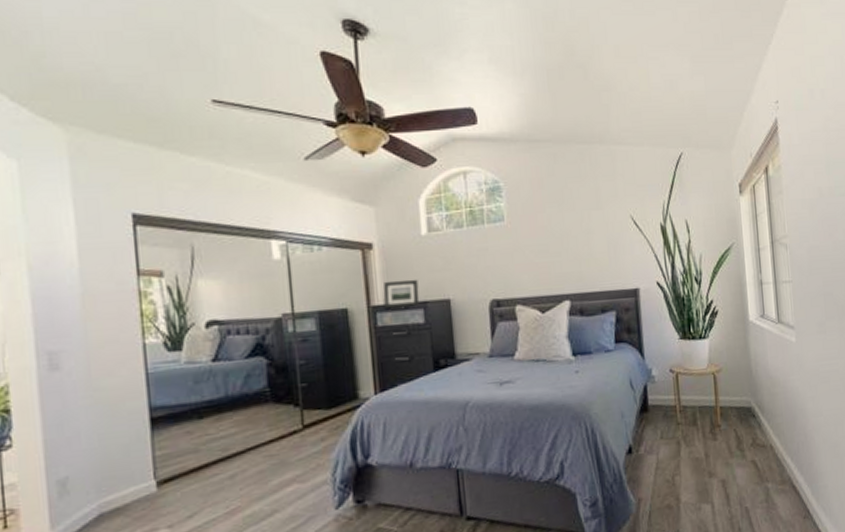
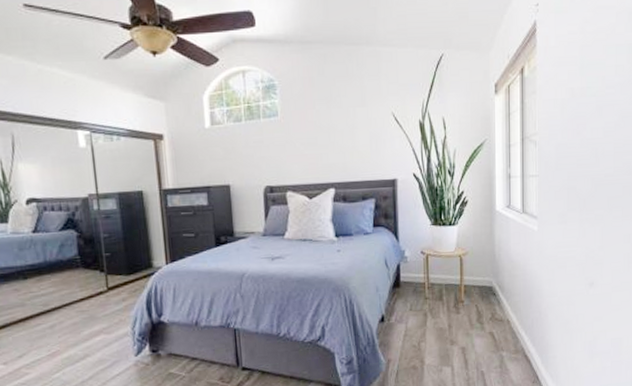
picture frame: present [383,279,420,308] -> none [172,166,204,191]

